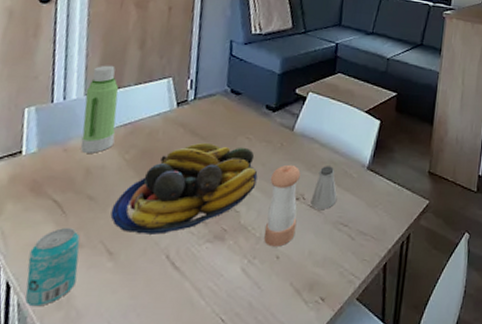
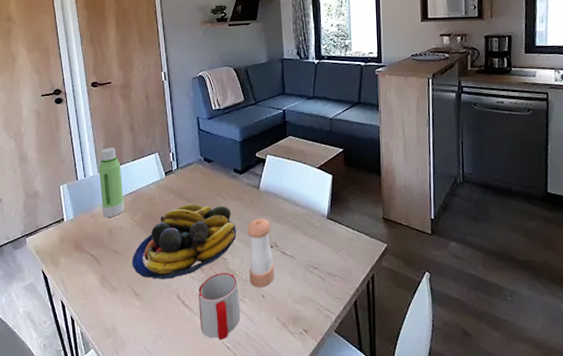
beverage can: present [25,227,81,307] -> none [82,275,117,335]
mug: none [190,227,250,312] -> present [198,272,241,341]
saltshaker: present [310,166,337,209] -> none [283,217,305,255]

